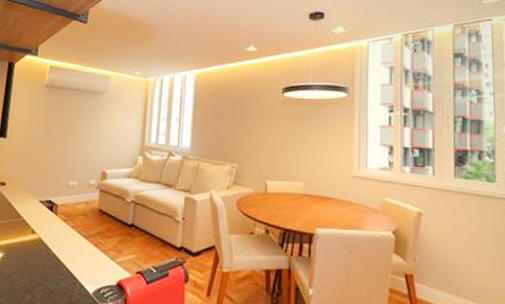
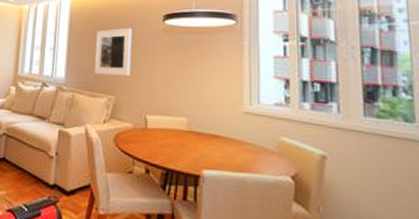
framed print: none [219,99,254,146] -> present [95,27,132,77]

